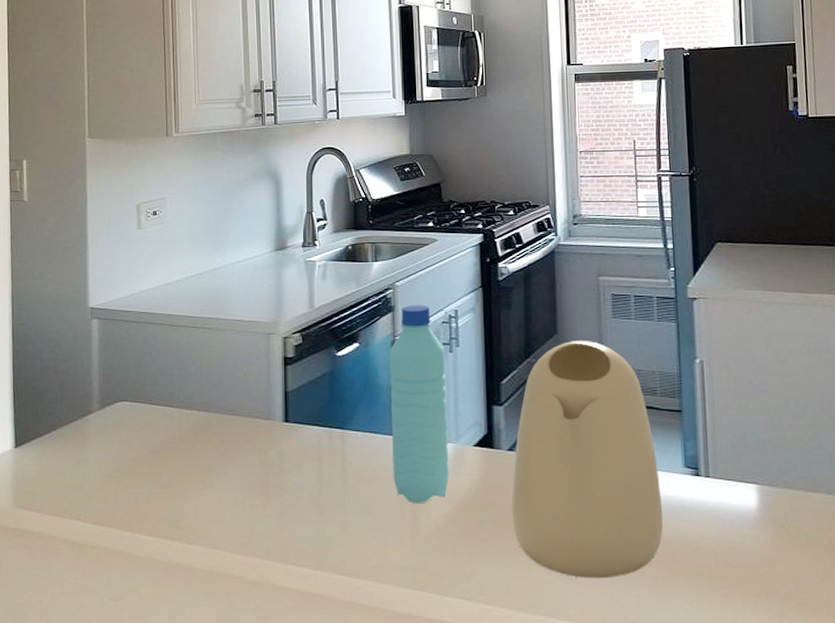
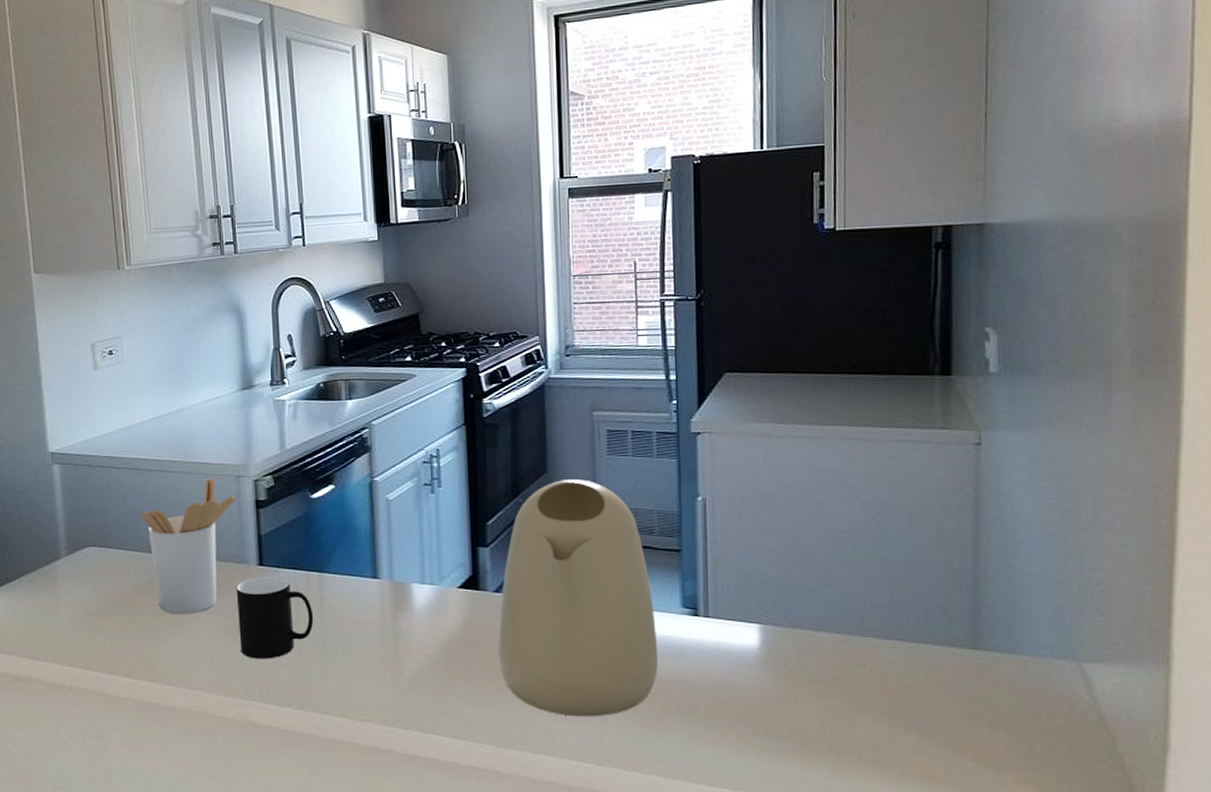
utensil holder: none [174,335,265,470] -> present [141,478,236,614]
cup: none [261,432,335,517] -> present [236,576,314,659]
water bottle: present [389,305,449,503] -> none [367,444,432,644]

